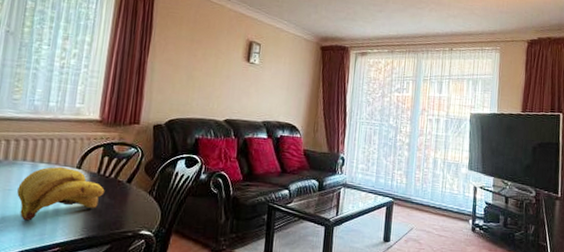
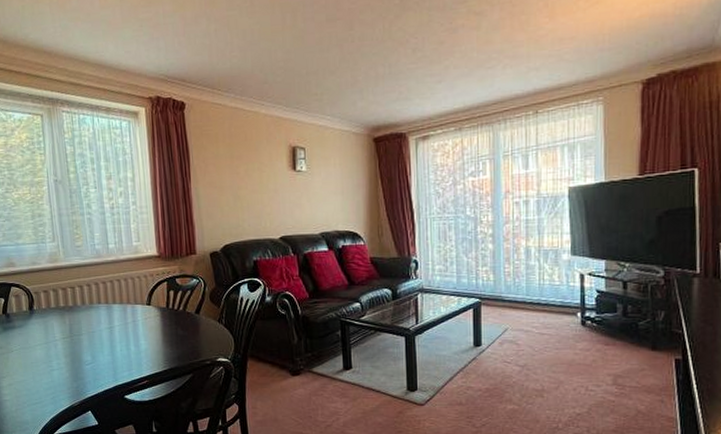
banana bunch: present [17,167,105,221] -> none [99,306,177,359]

